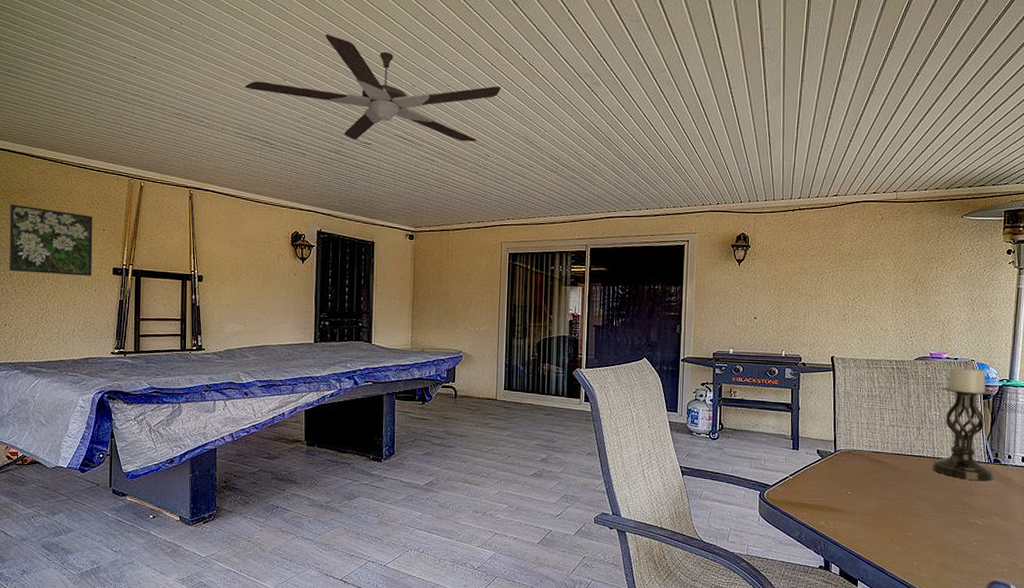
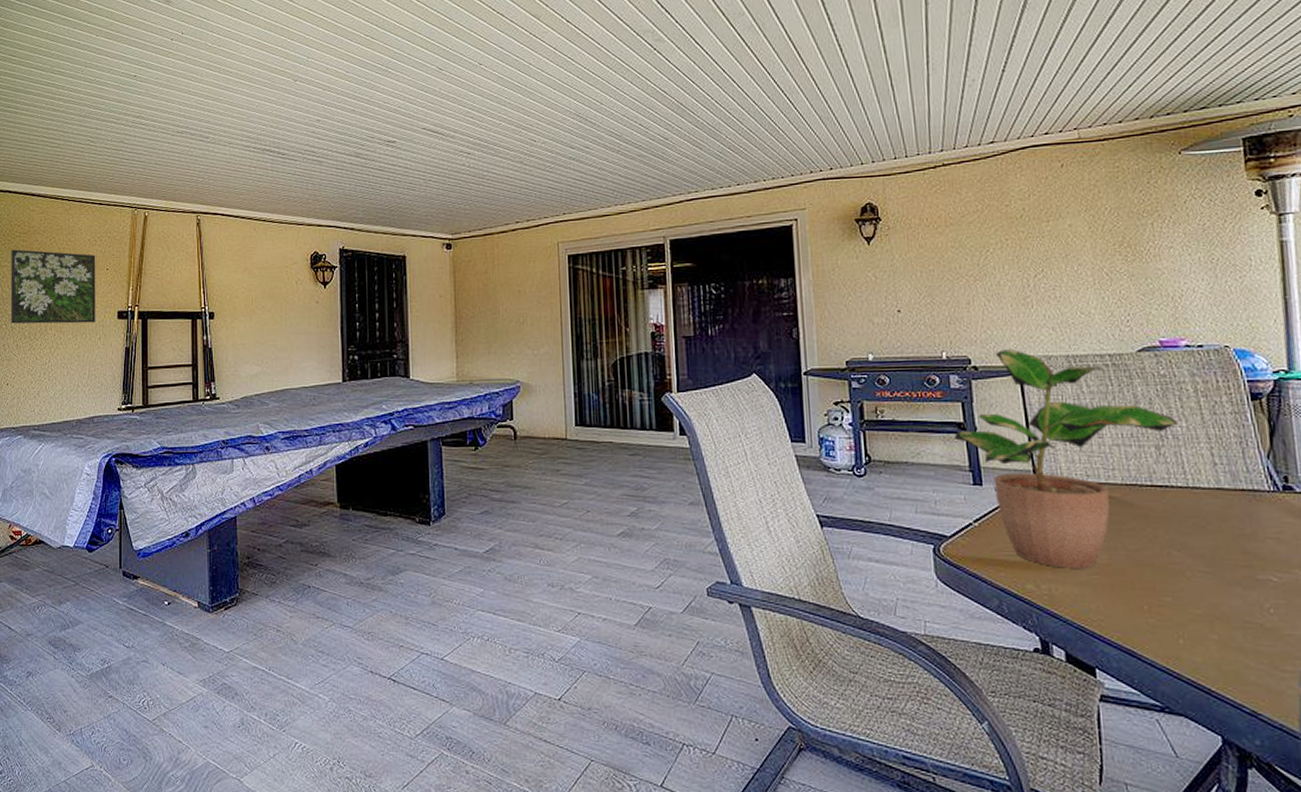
ceiling fan: present [244,34,502,142] -> none [251,23,544,140]
potted plant: none [783,352,935,511] -> present [954,350,1179,568]
candle holder: present [931,364,994,481] -> none [1182,352,1286,518]

